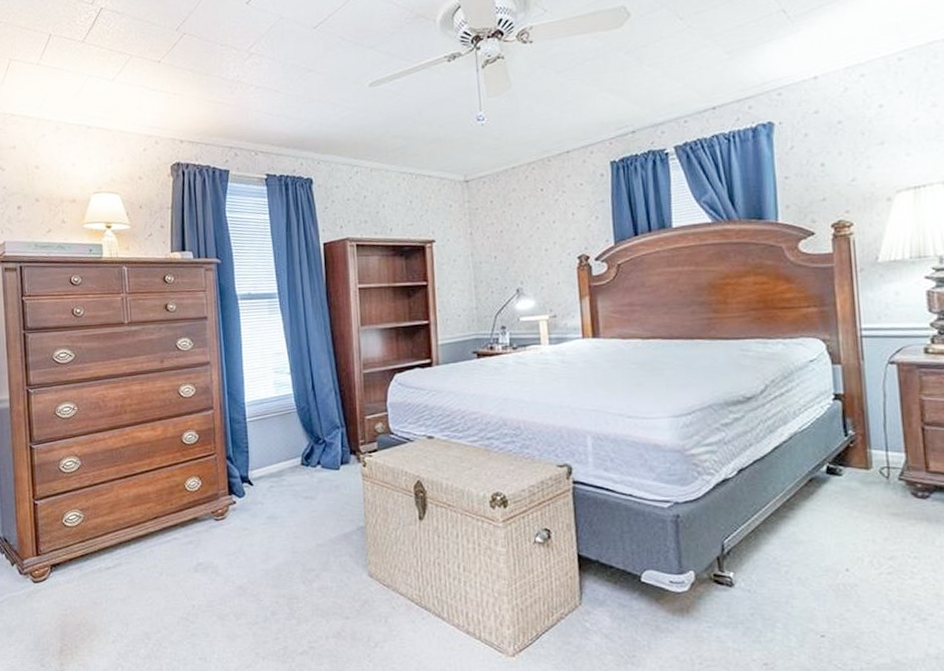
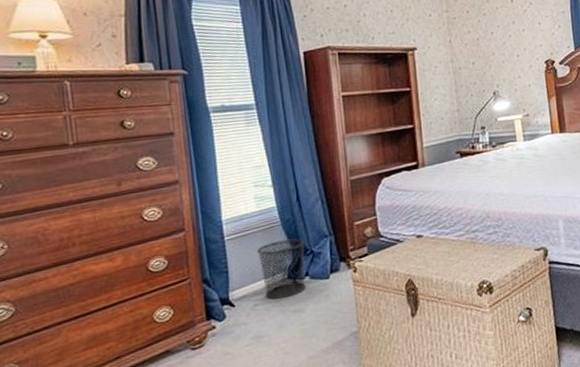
waste bin: none [274,427,318,483] -> present [257,238,306,299]

